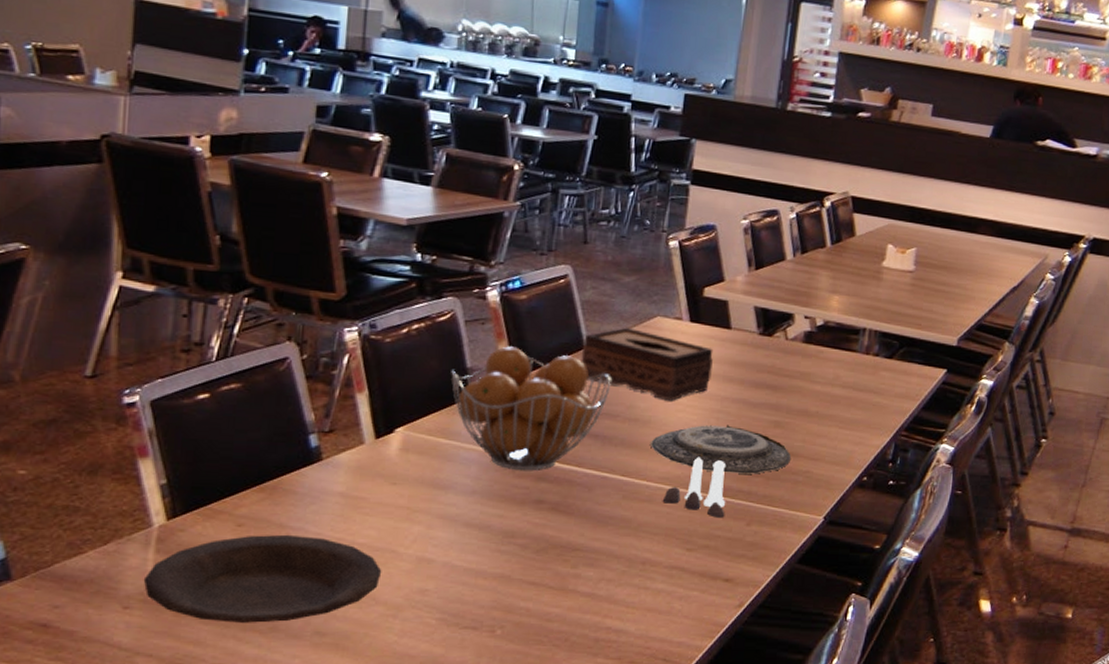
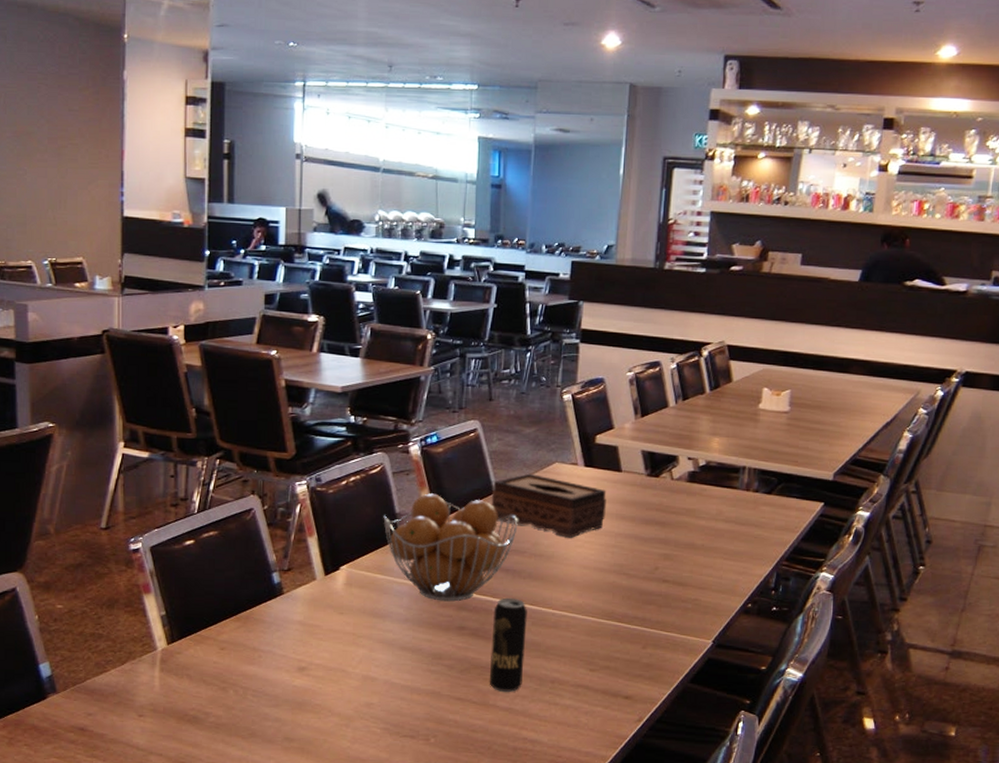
plate: present [143,534,382,623] -> none [152,656,335,730]
beverage can: none [569,467,618,575] -> present [489,597,527,692]
plate: present [650,425,791,474] -> none [554,558,680,602]
salt and pepper shaker set: present [662,457,725,518] -> none [566,587,623,642]

